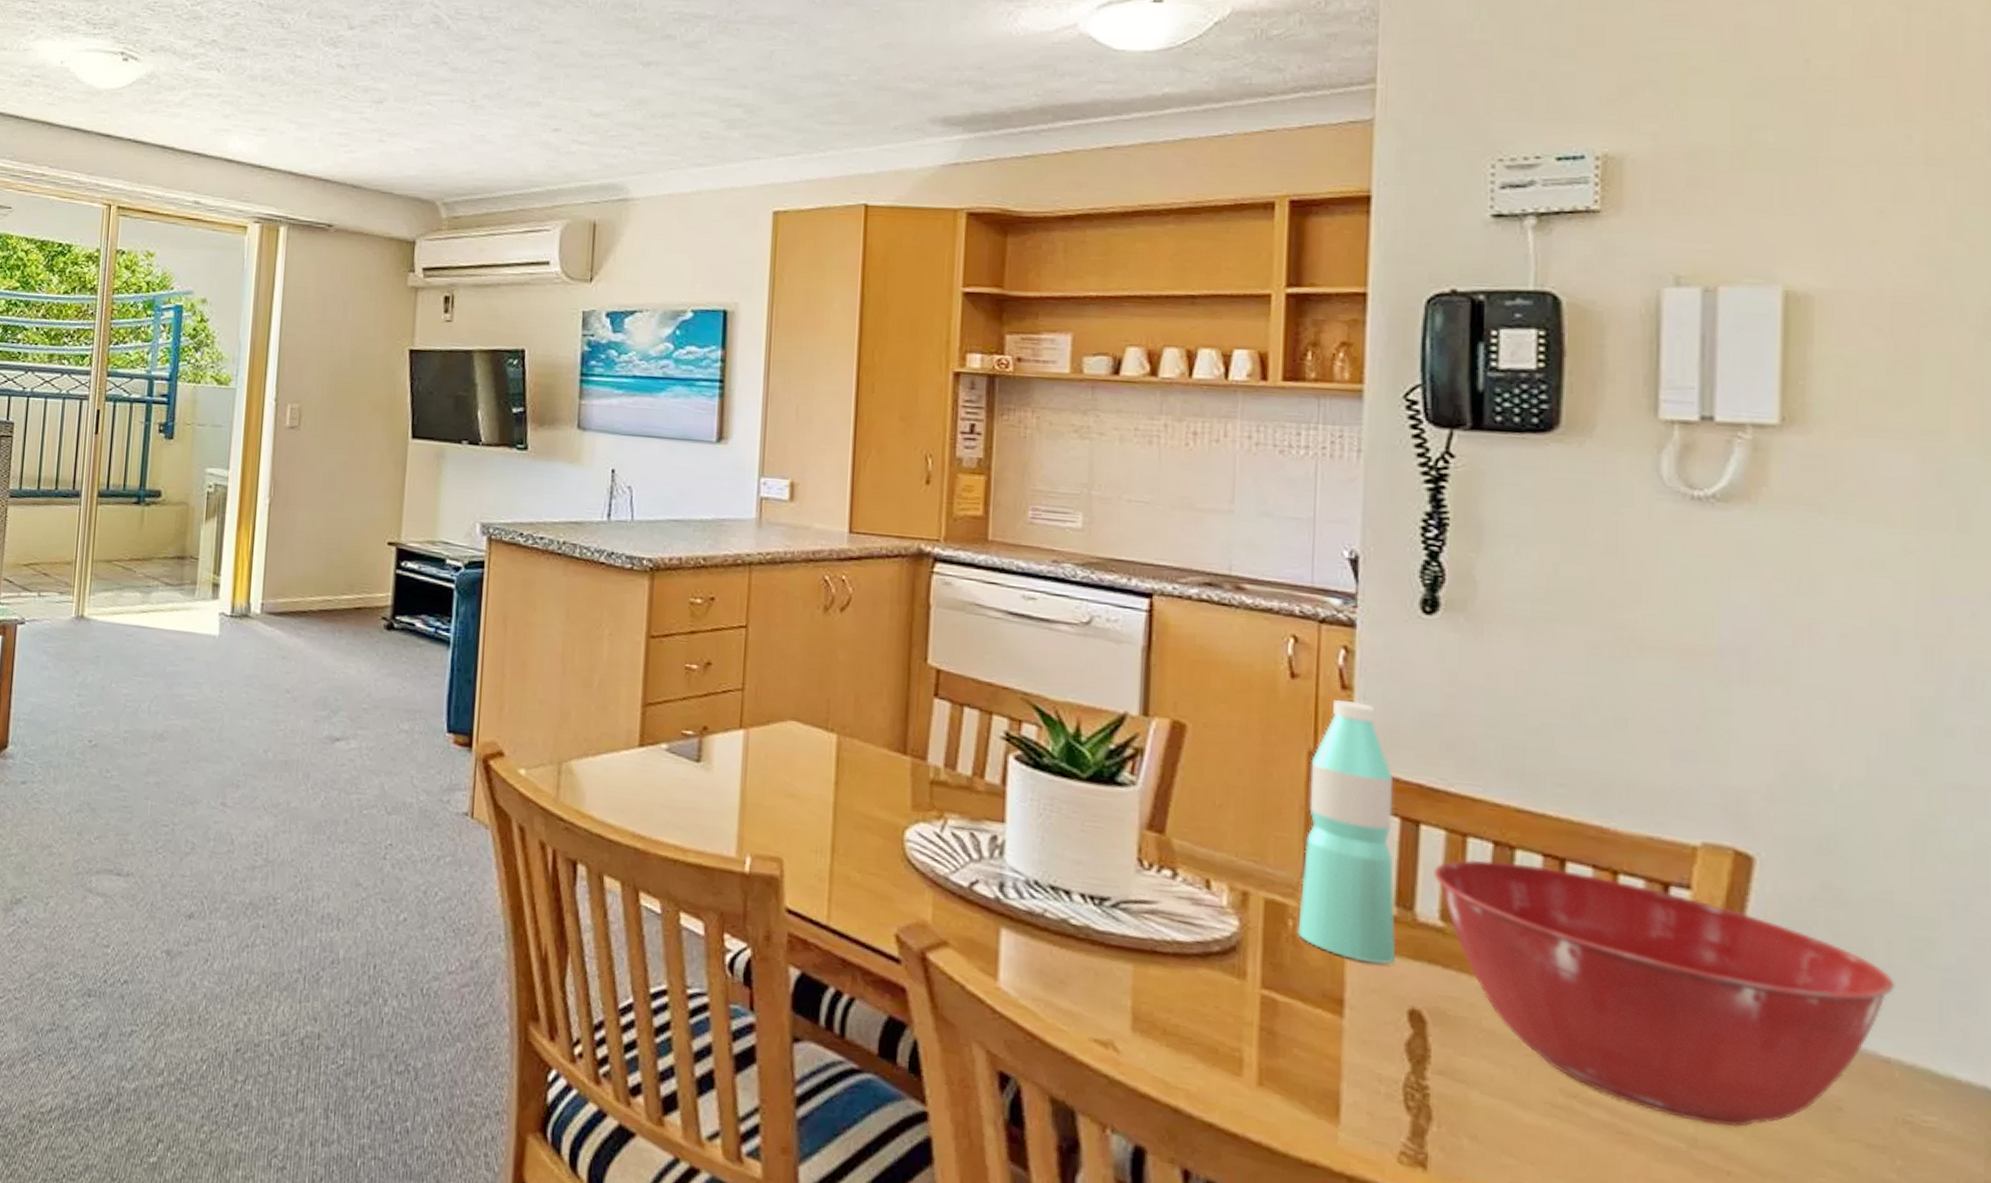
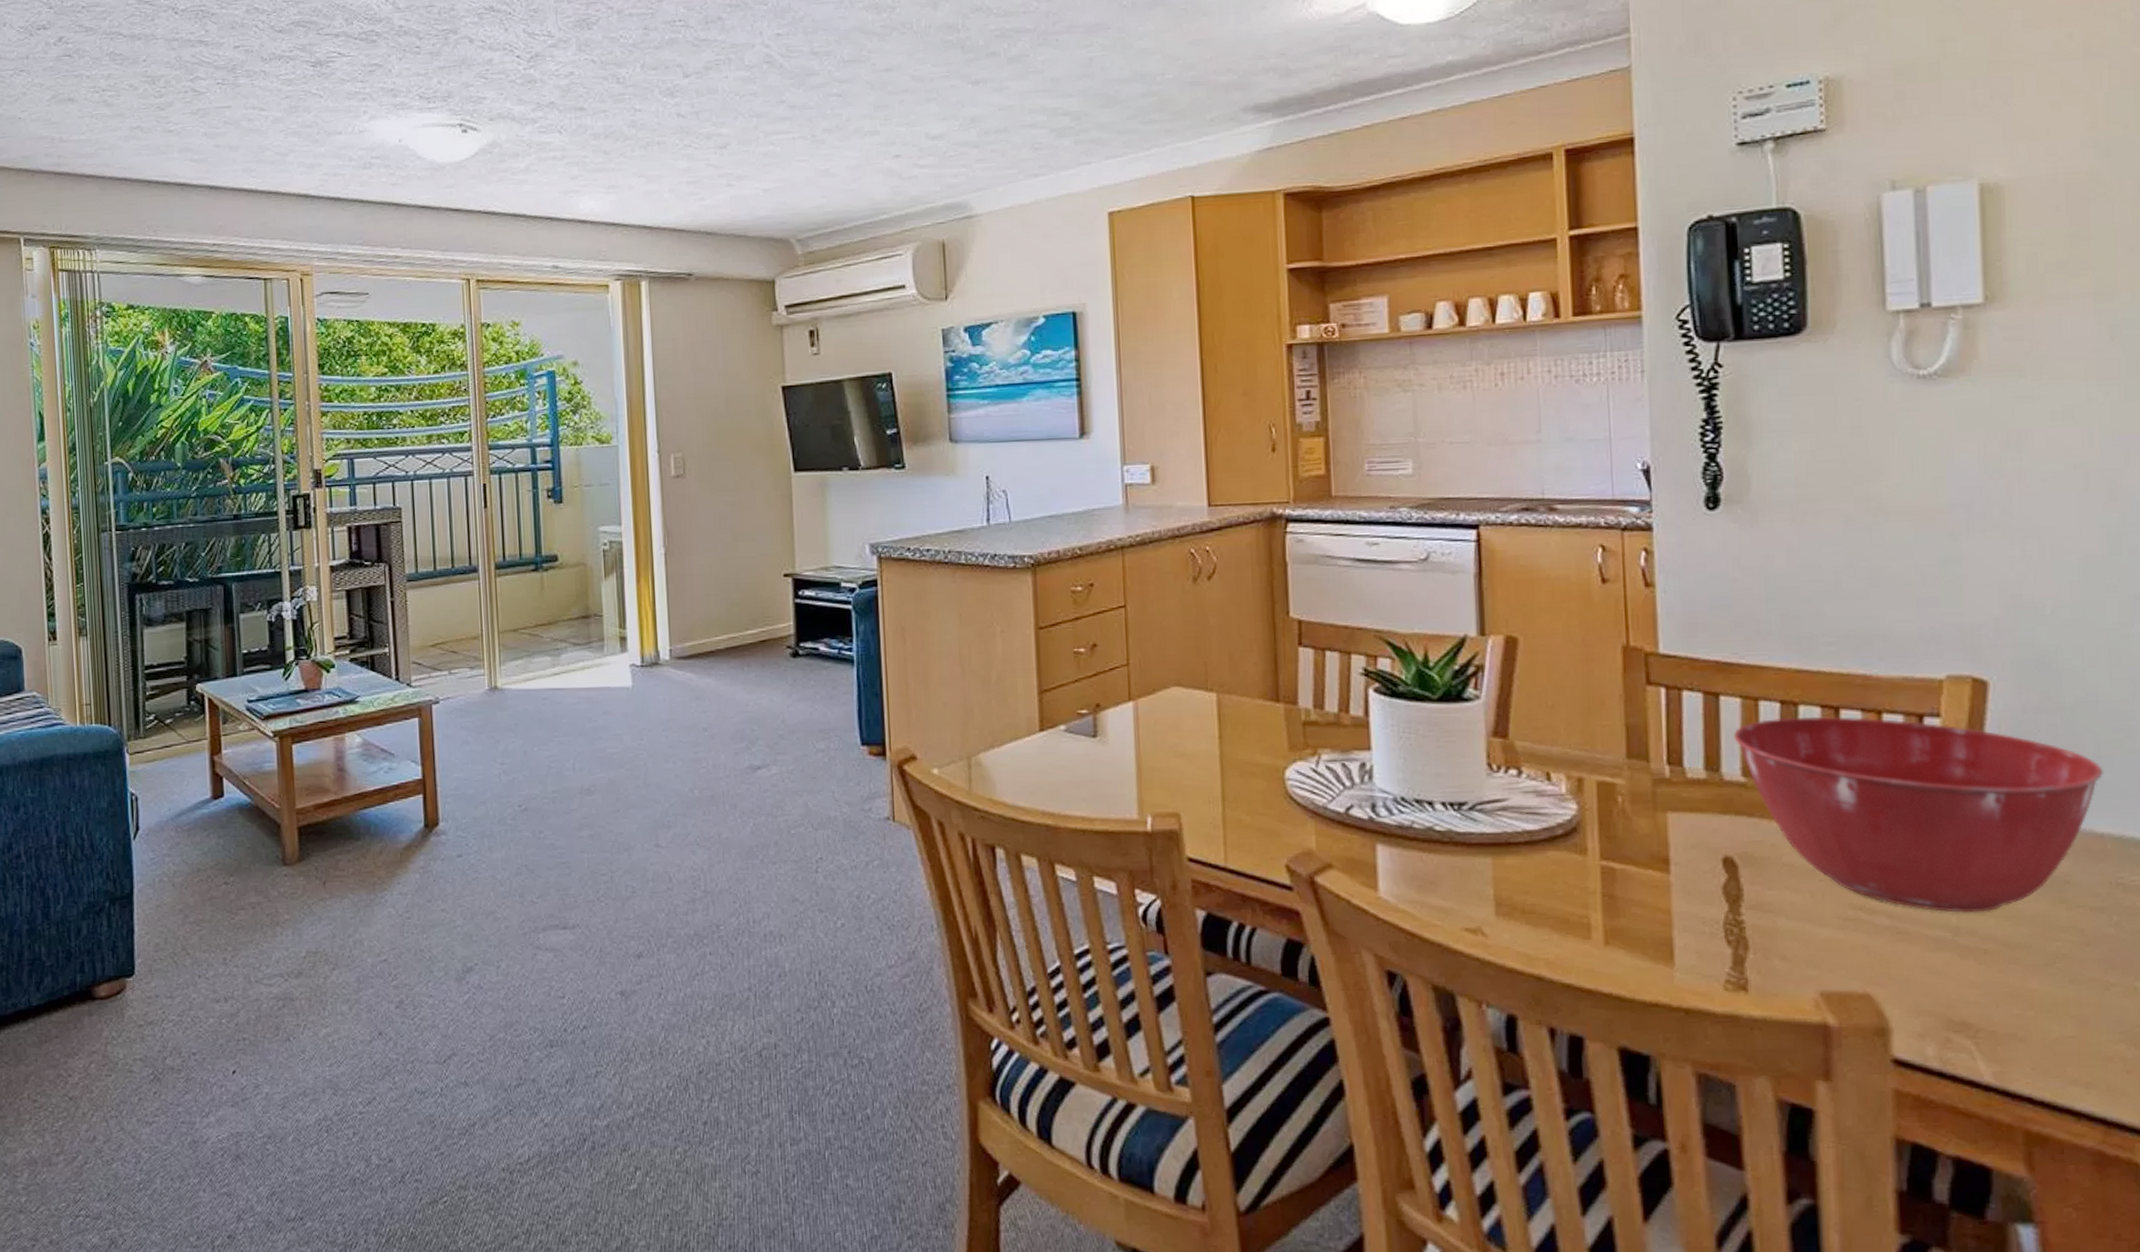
water bottle: present [1297,700,1397,965] -> none [1625,595,1709,823]

